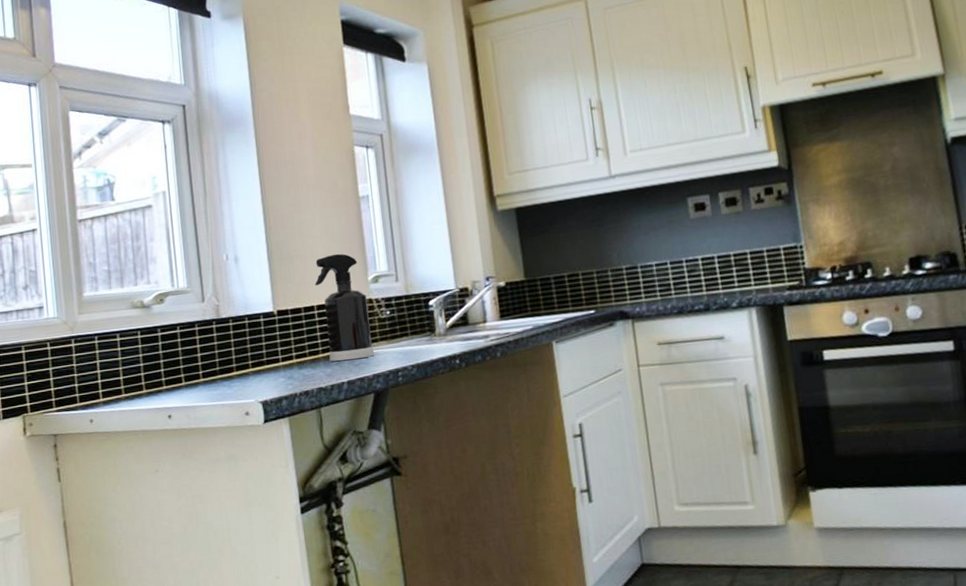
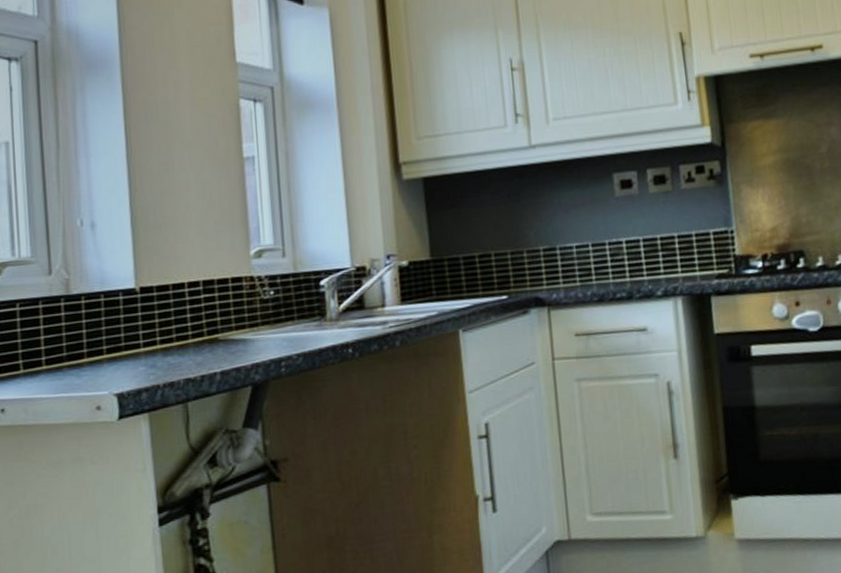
spray bottle: present [315,253,374,362] -> none [186,222,253,348]

